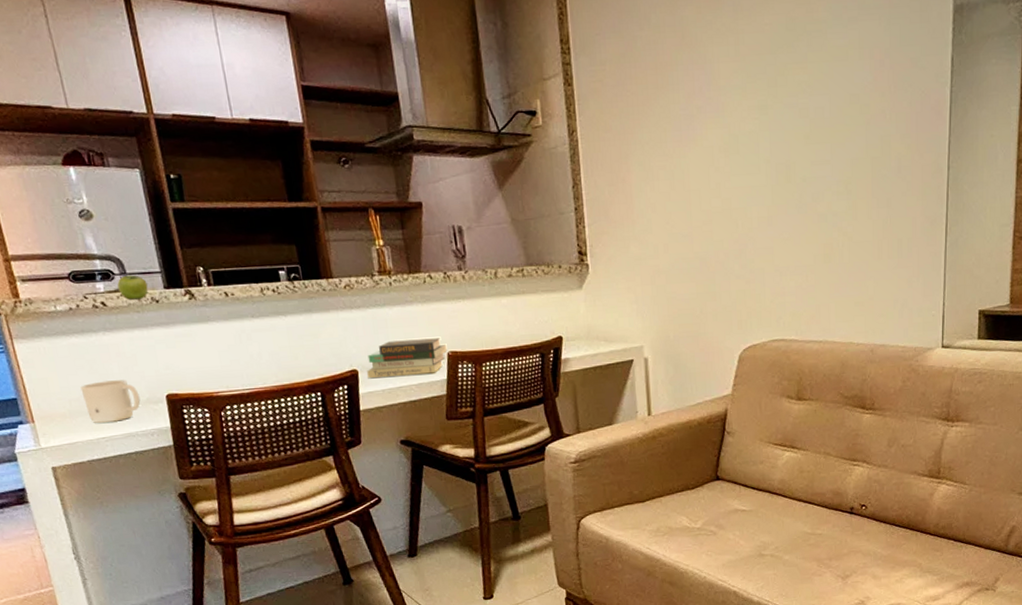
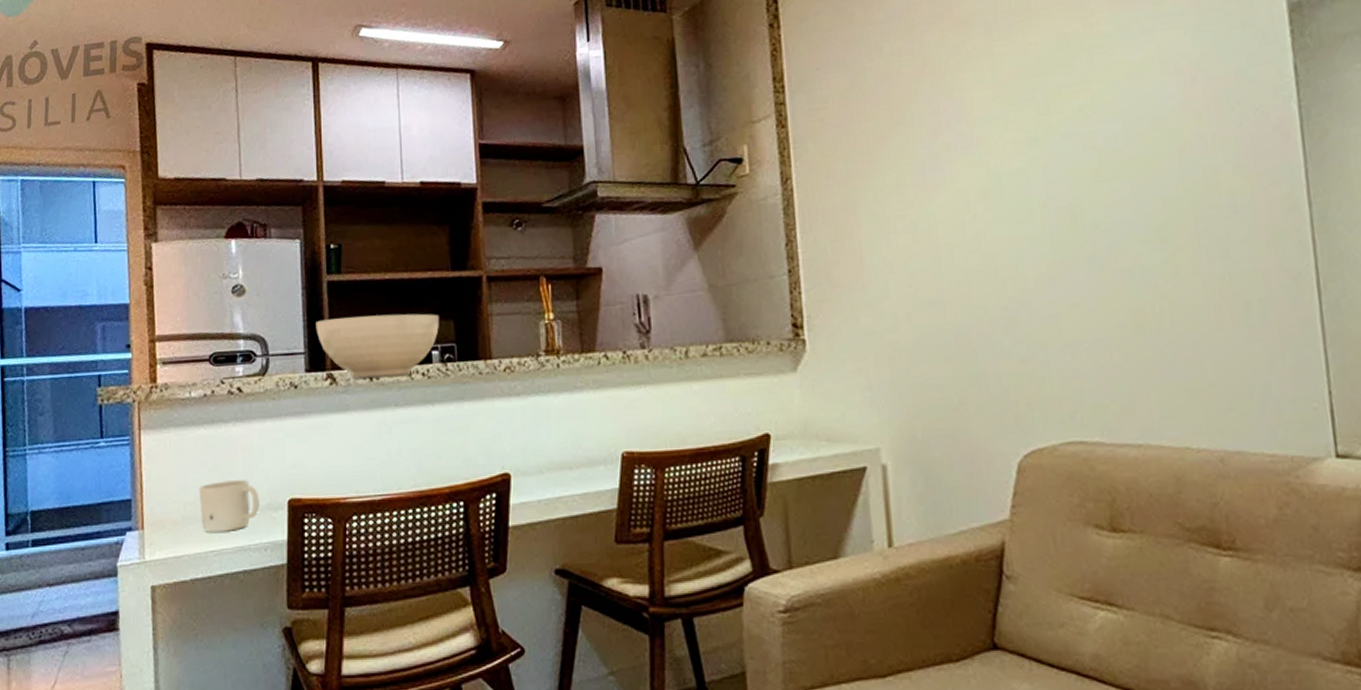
fruit: present [117,275,148,301] -> none [257,356,289,386]
bowl: none [167,238,283,296] -> present [316,313,440,380]
books: present [367,338,448,379] -> none [521,434,622,486]

